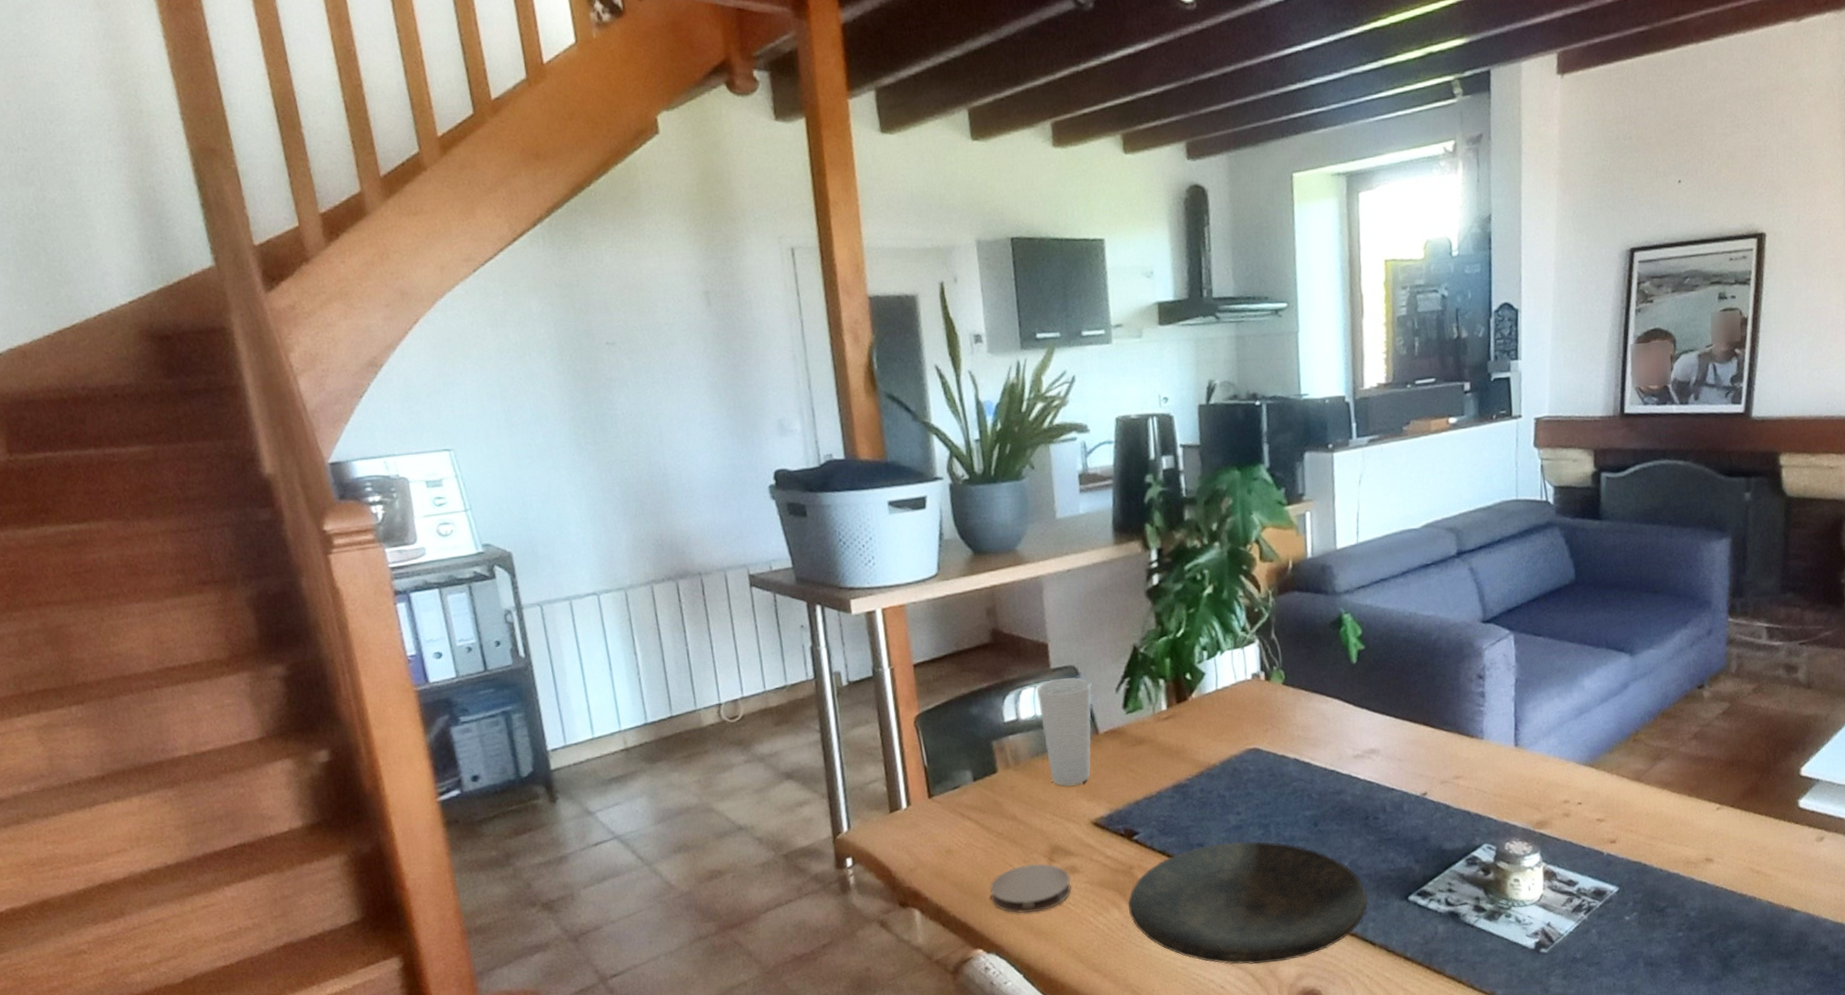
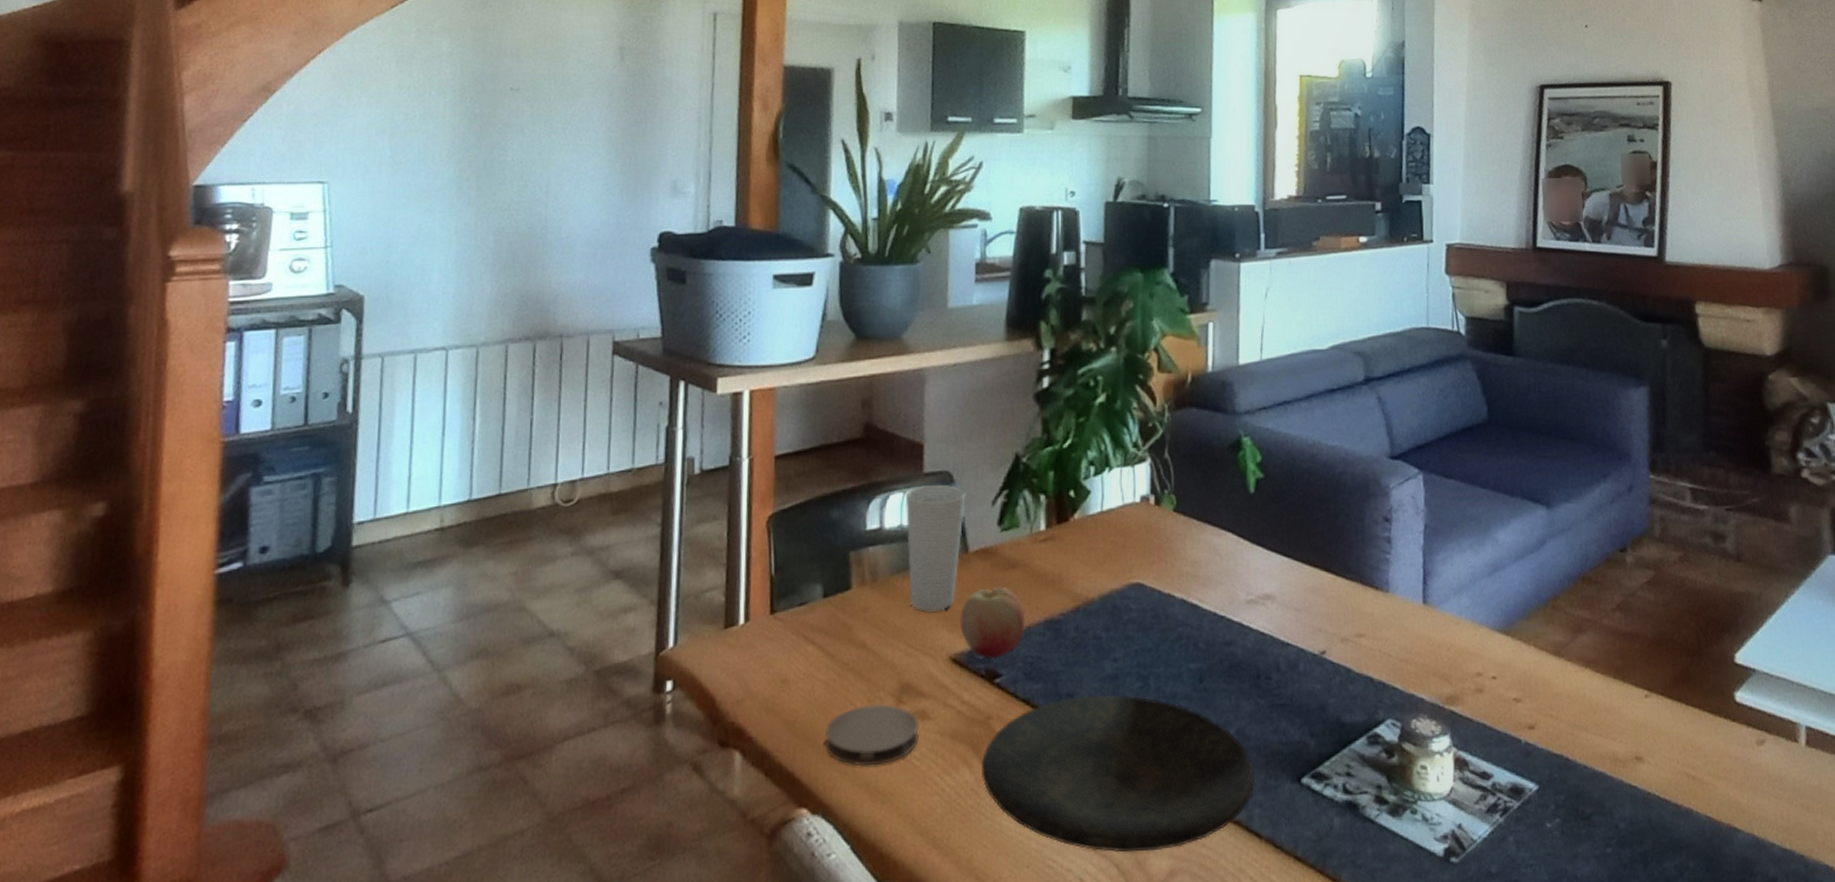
fruit: none [1097,760,1156,821] -> present [960,586,1026,660]

